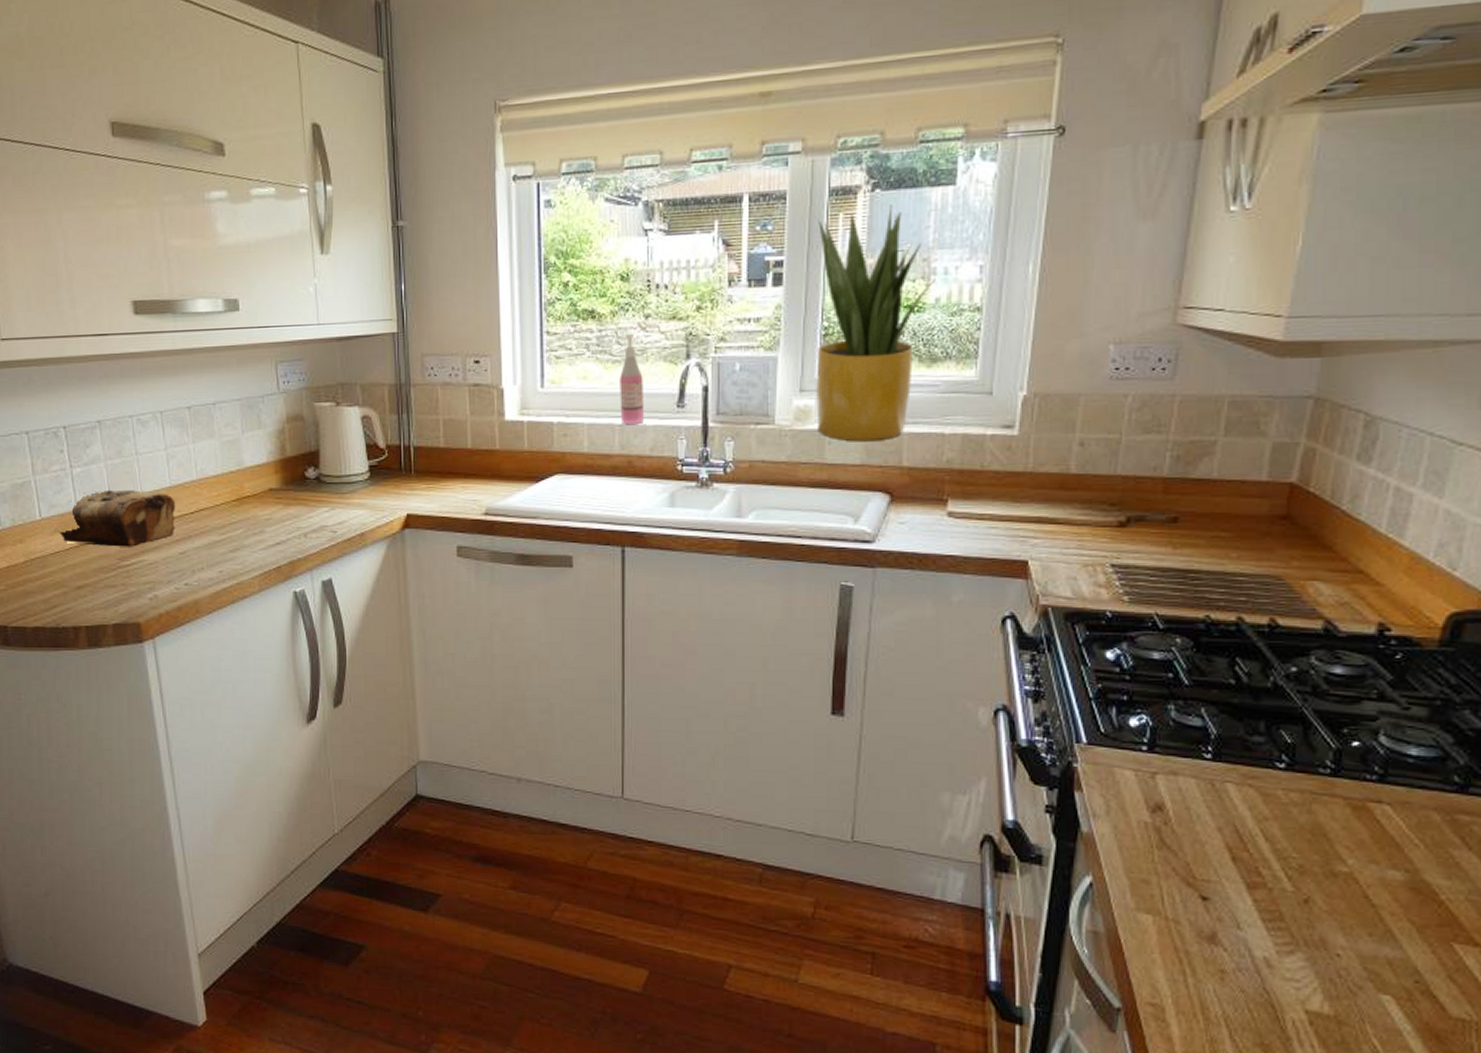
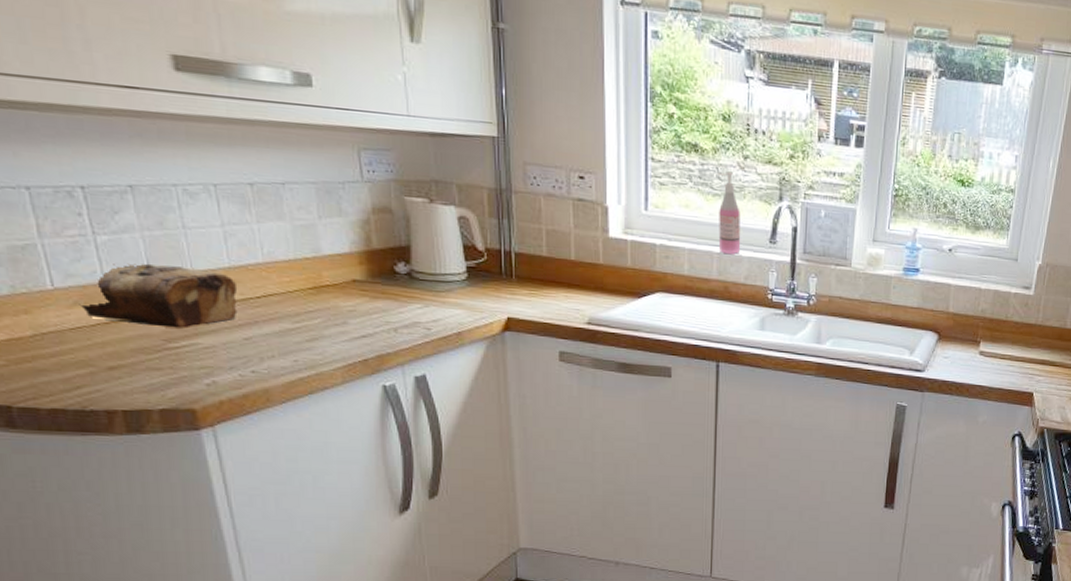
planter: present [816,204,936,442] -> none [885,92,983,290]

